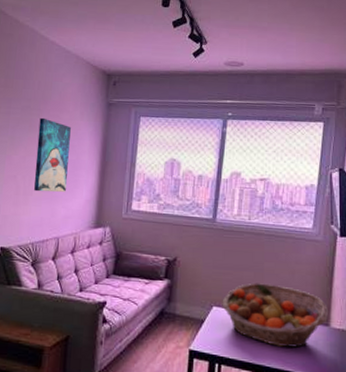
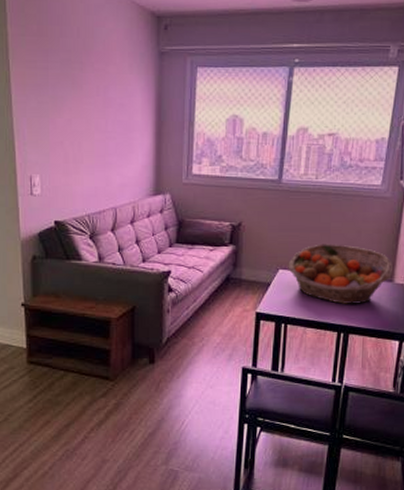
wall art: present [34,117,71,192] -> none [83,72,120,159]

